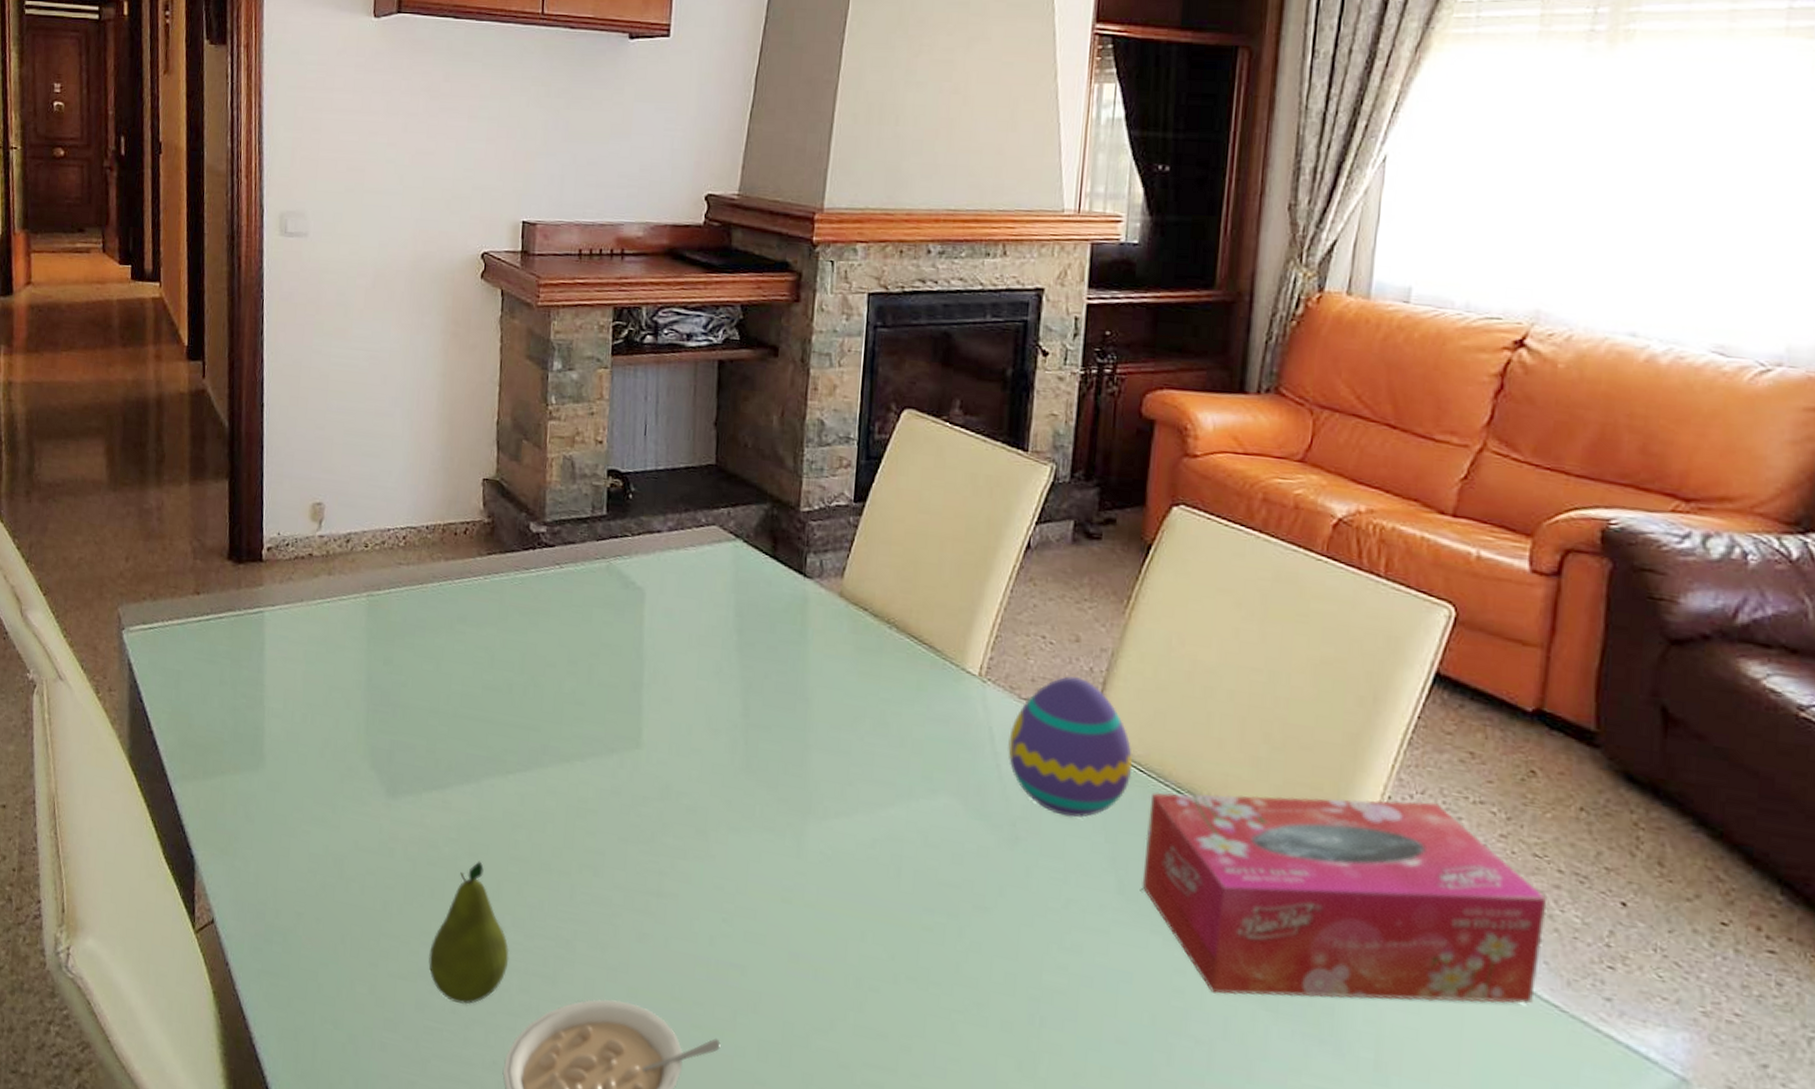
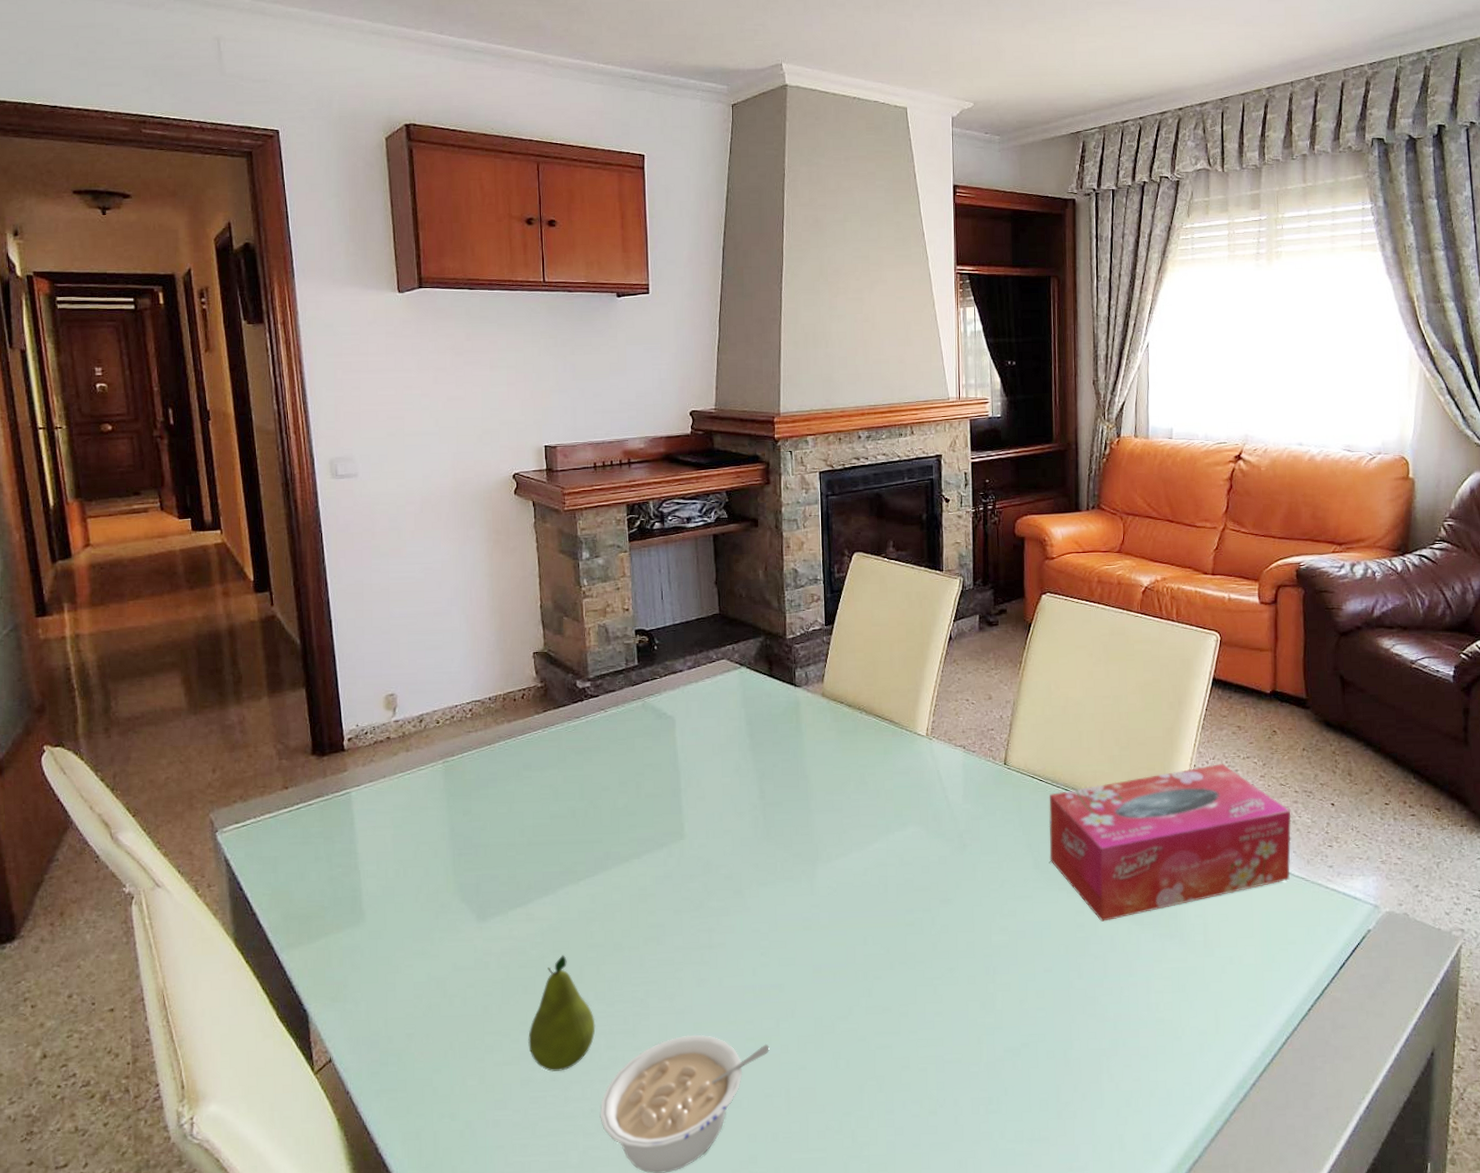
decorative egg: present [1008,676,1132,818] -> none [951,724,1036,823]

